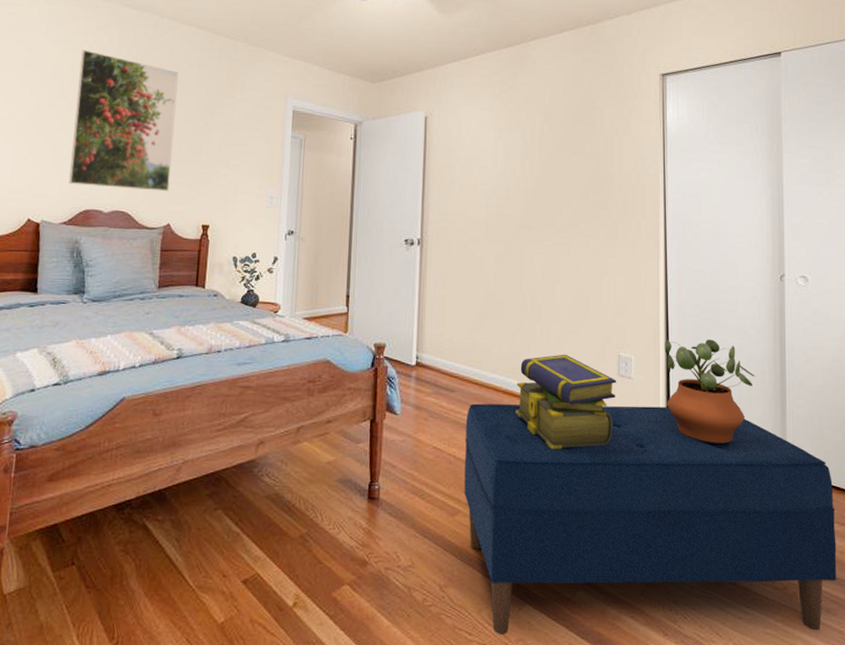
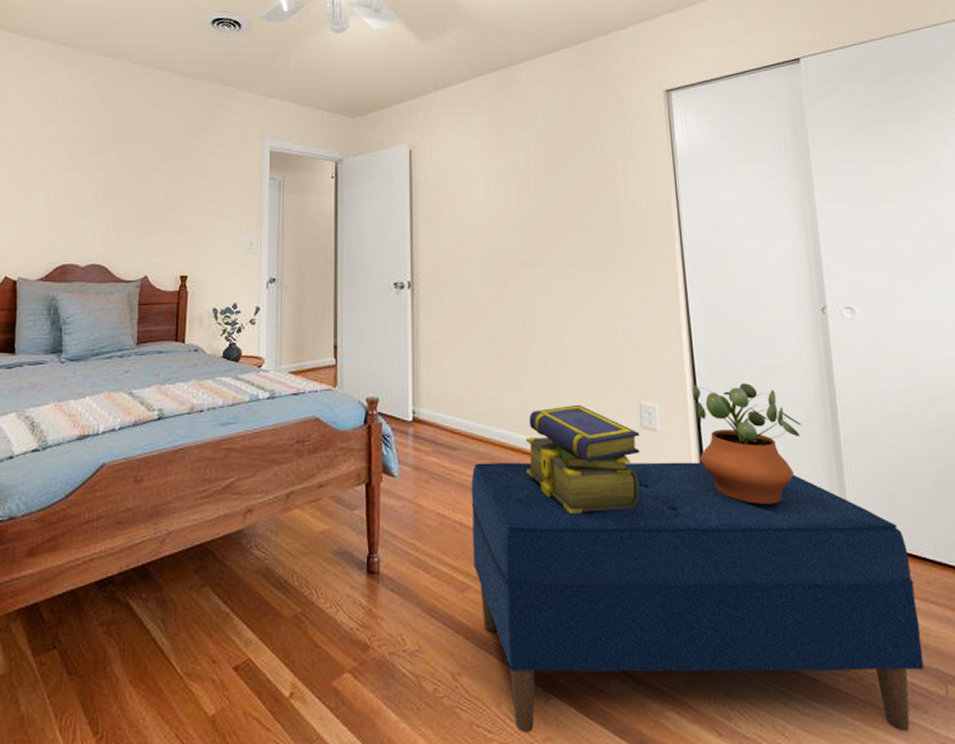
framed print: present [69,49,179,192] -> none [45,101,153,242]

